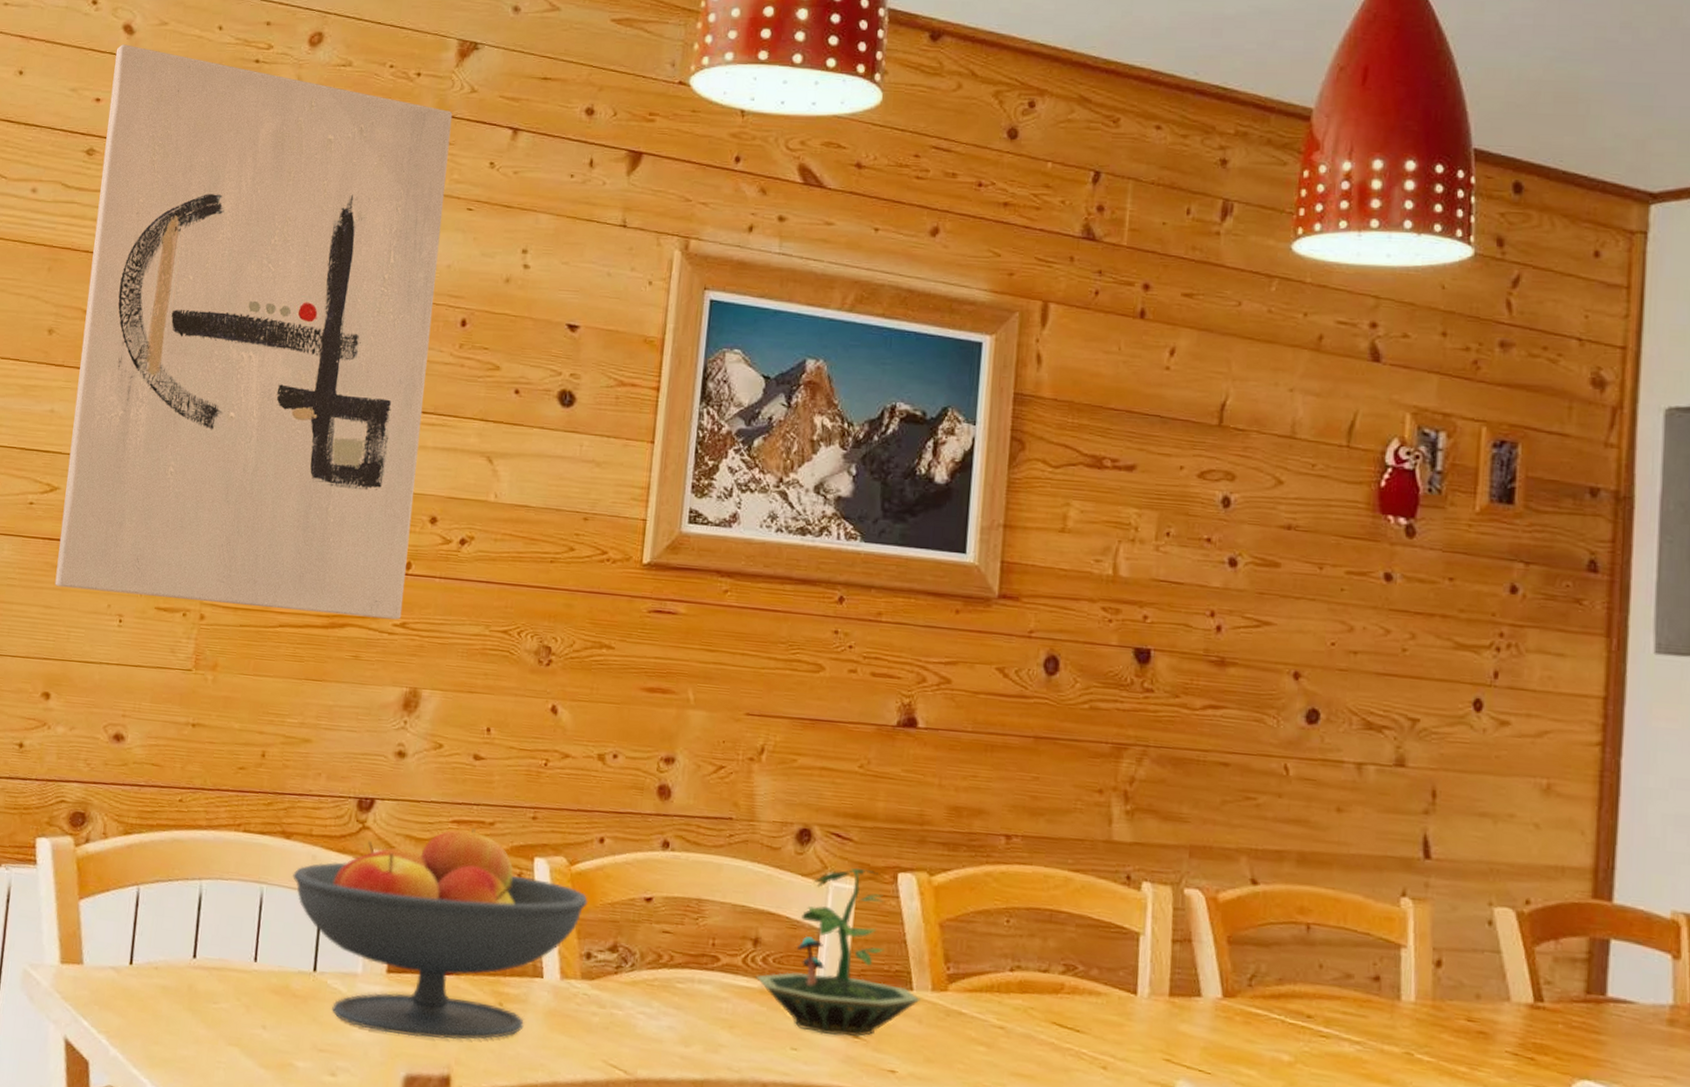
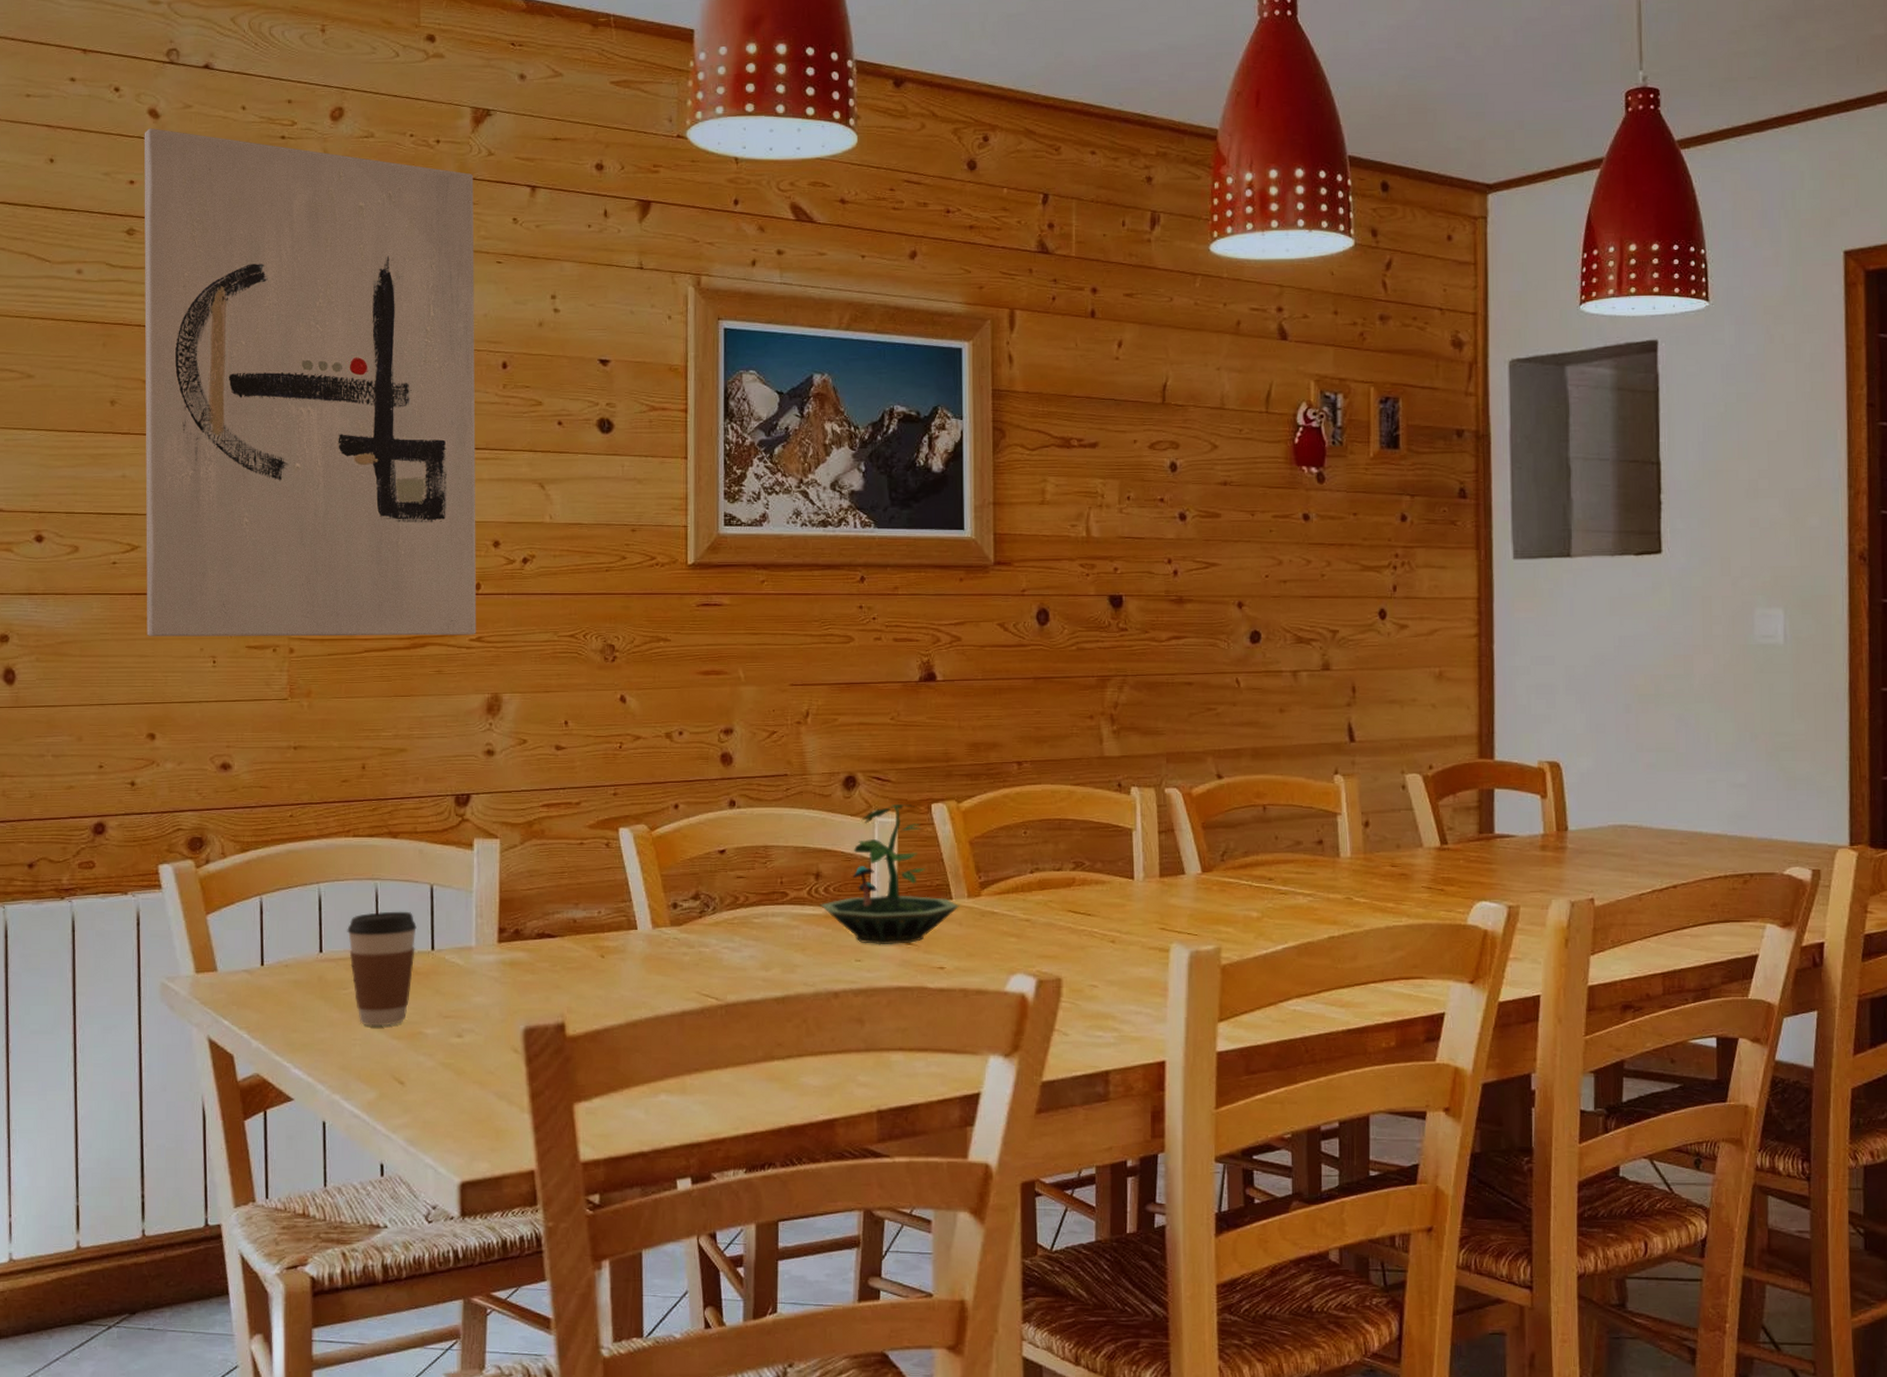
coffee cup: none [224,919,300,1052] -> present [347,911,417,1027]
fruit bowl: present [291,828,588,1040] -> none [402,809,670,995]

